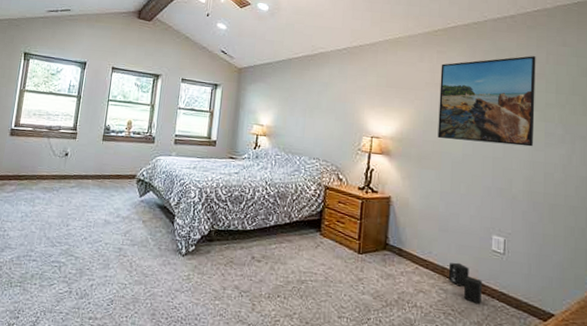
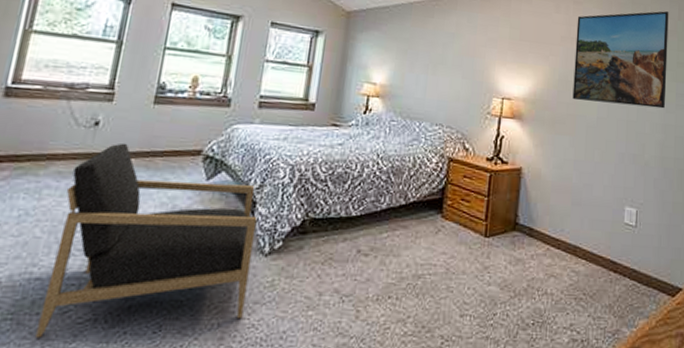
armchair: none [35,168,176,302] -> present [35,143,257,339]
speaker: present [448,262,482,305] -> none [580,239,614,285]

